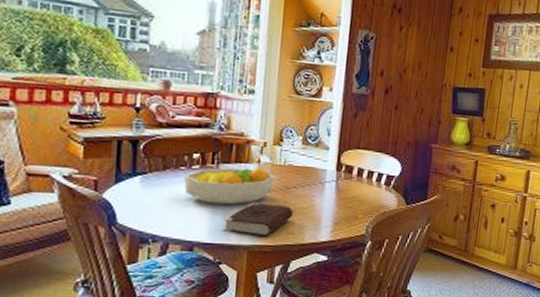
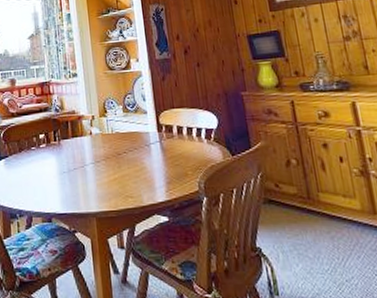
fruit bowl: present [184,166,275,206] -> none [36,137,107,177]
book: present [223,202,294,238] -> none [71,170,129,204]

